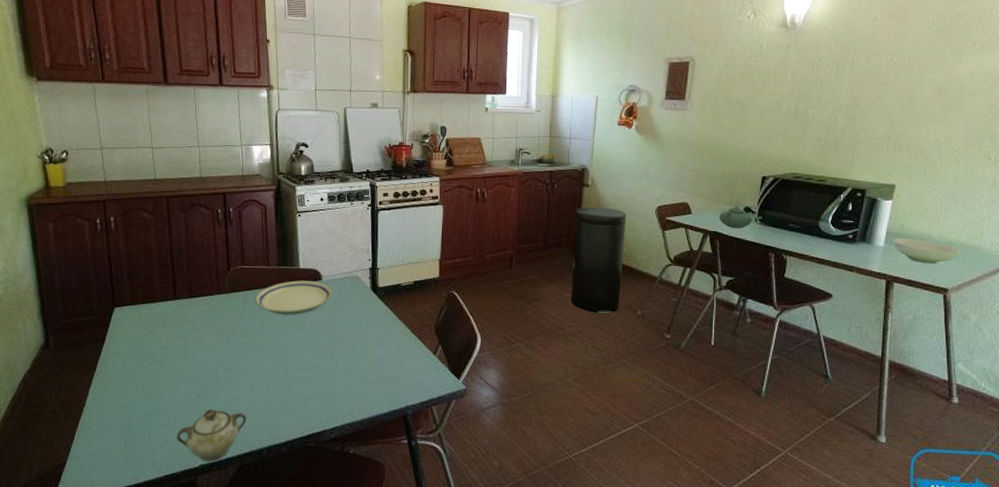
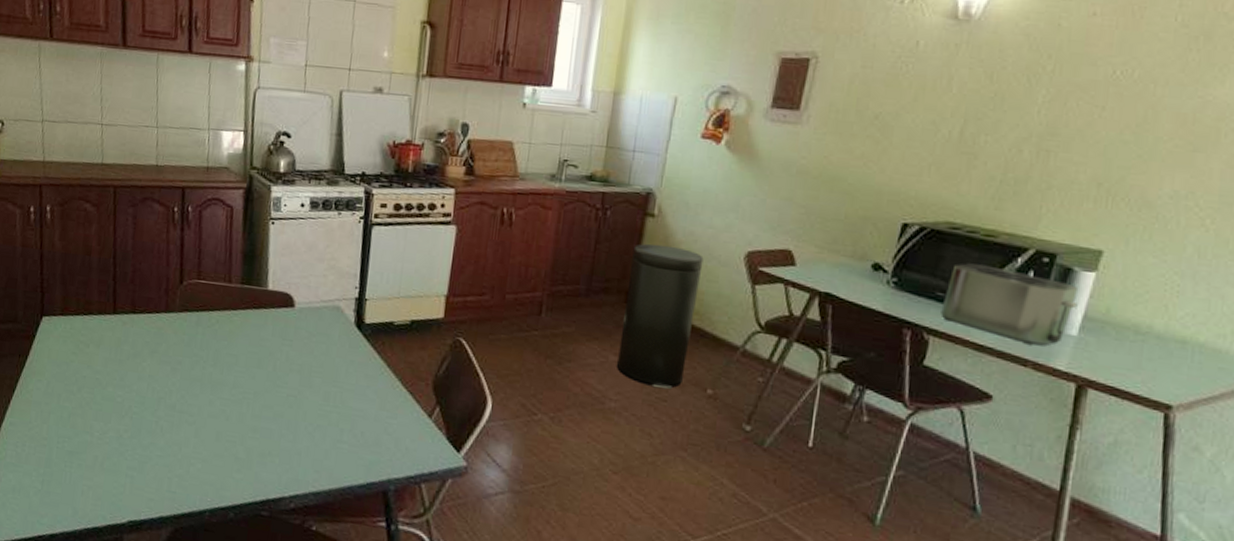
sugar bowl: present [176,409,247,462] -> none [102,453,189,519]
plate: present [255,280,332,315] -> none [210,304,306,348]
teapot: present [719,206,753,229] -> none [835,260,884,292]
toaster: none [793,201,882,257] -> present [940,263,1078,347]
bowl: present [893,239,960,264] -> none [1091,326,1196,369]

